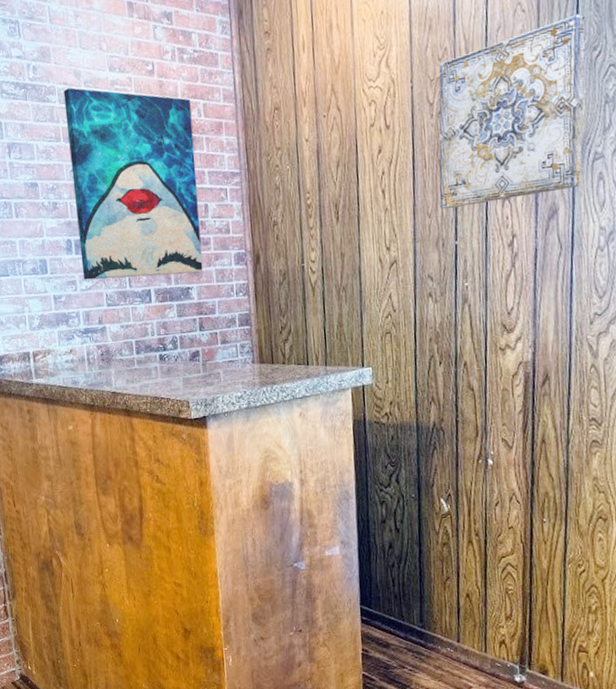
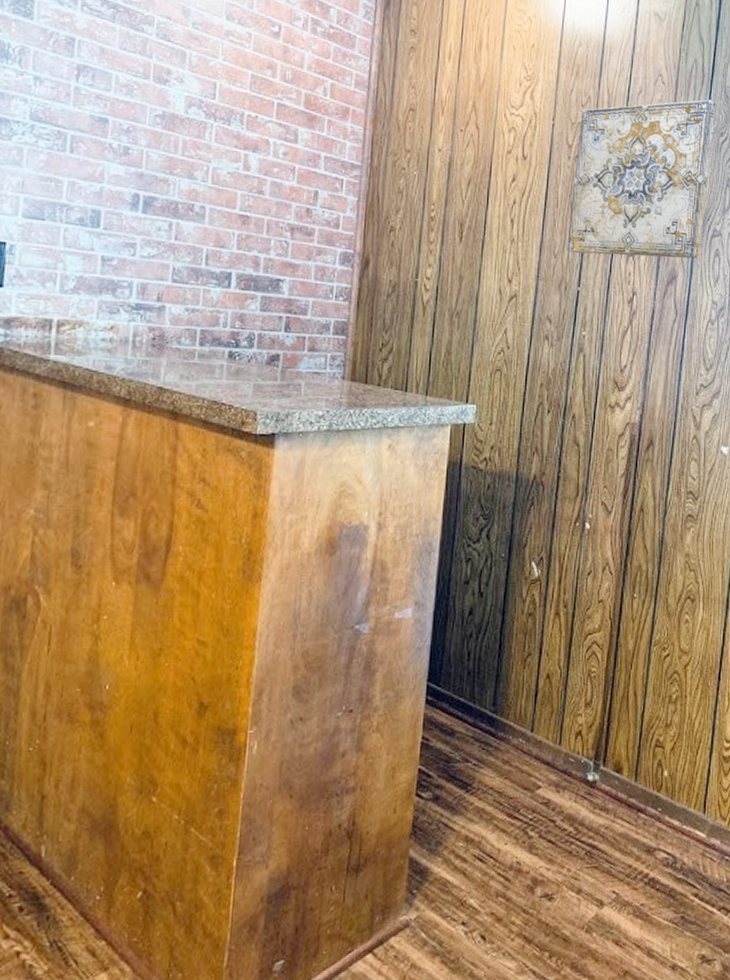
wall art: present [63,87,203,280] -> none [146,23,317,266]

